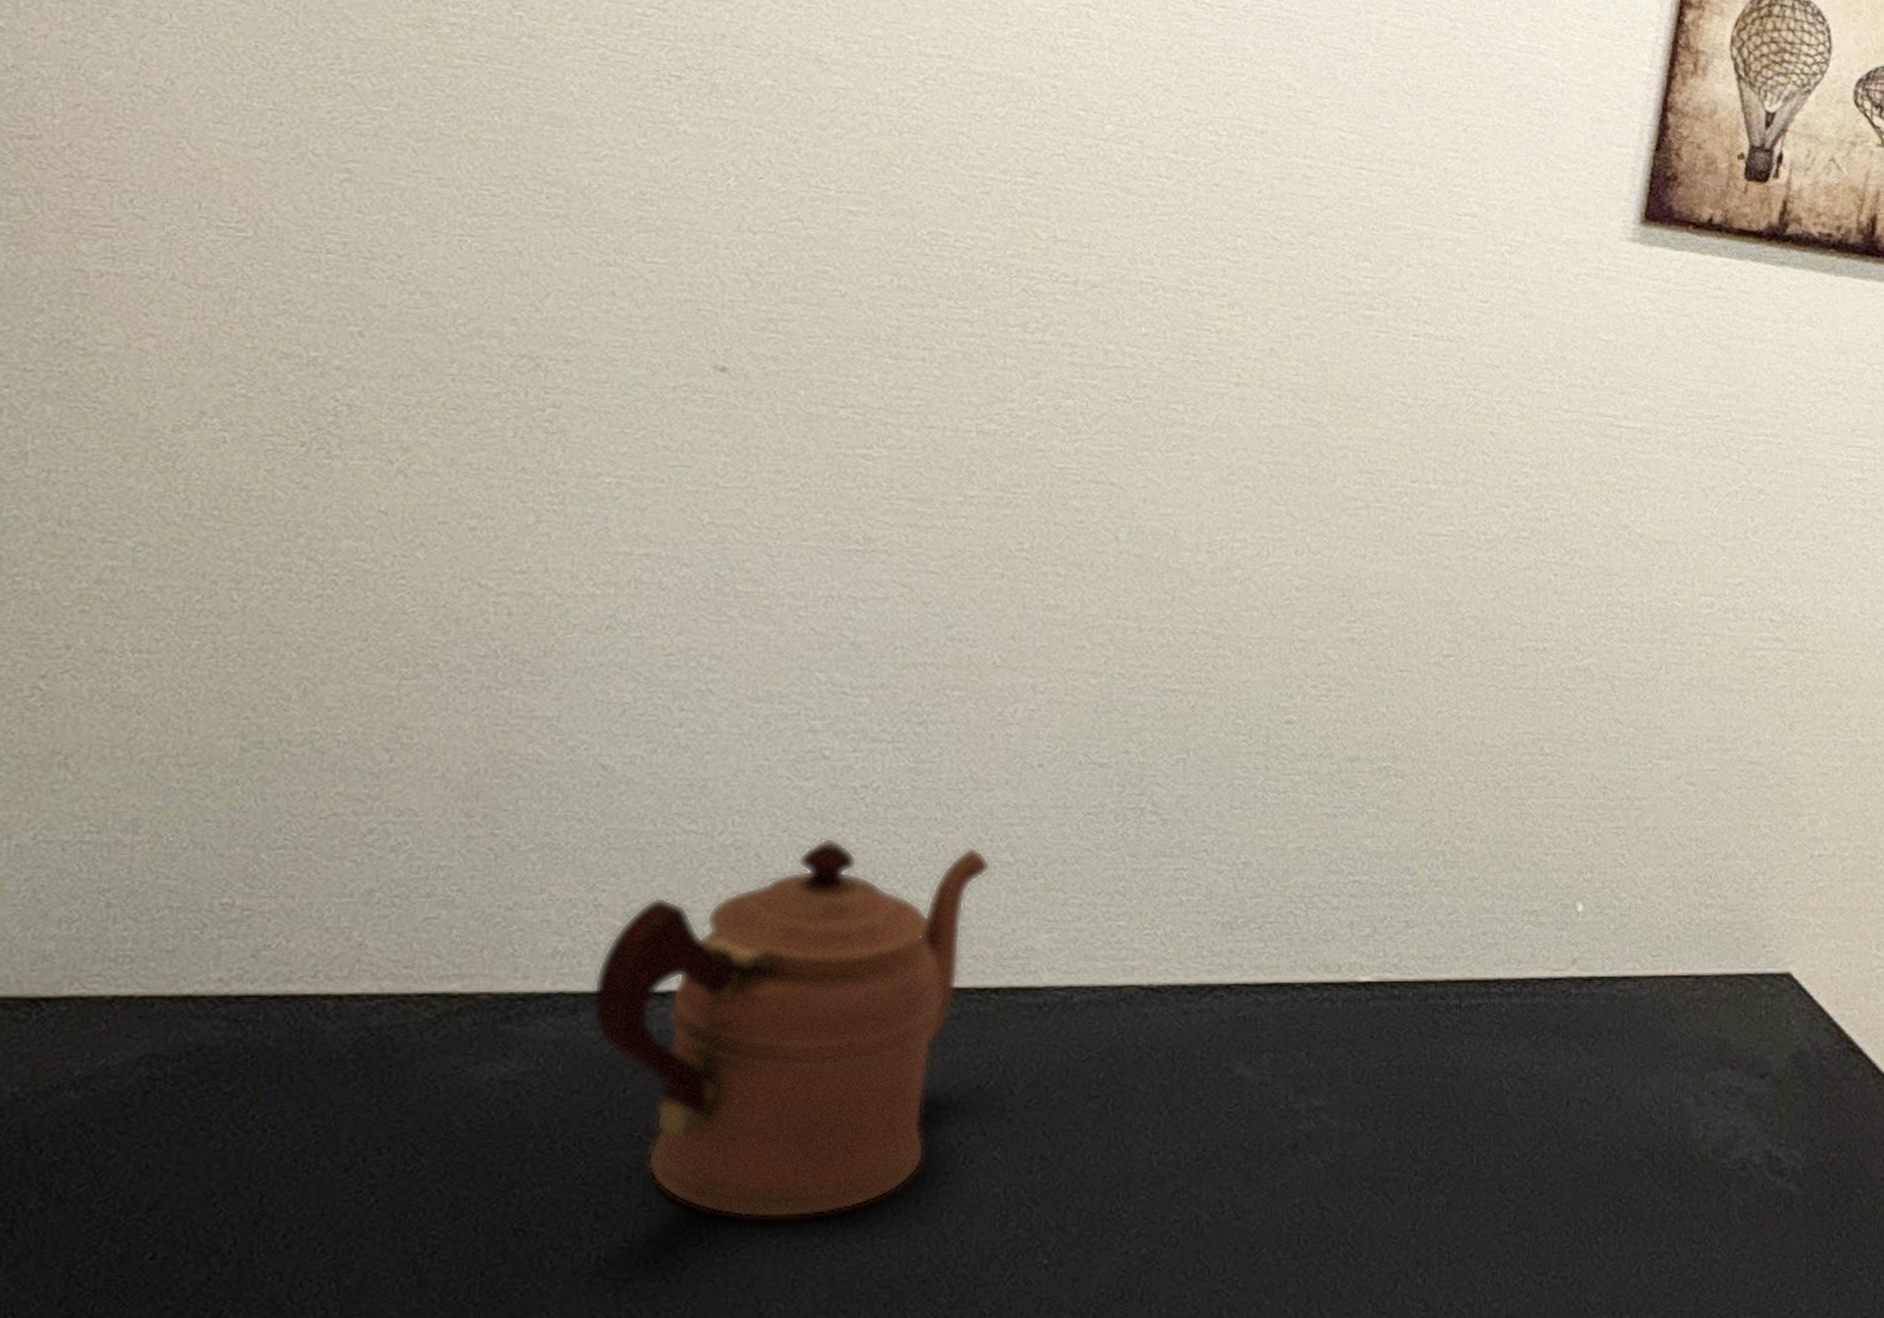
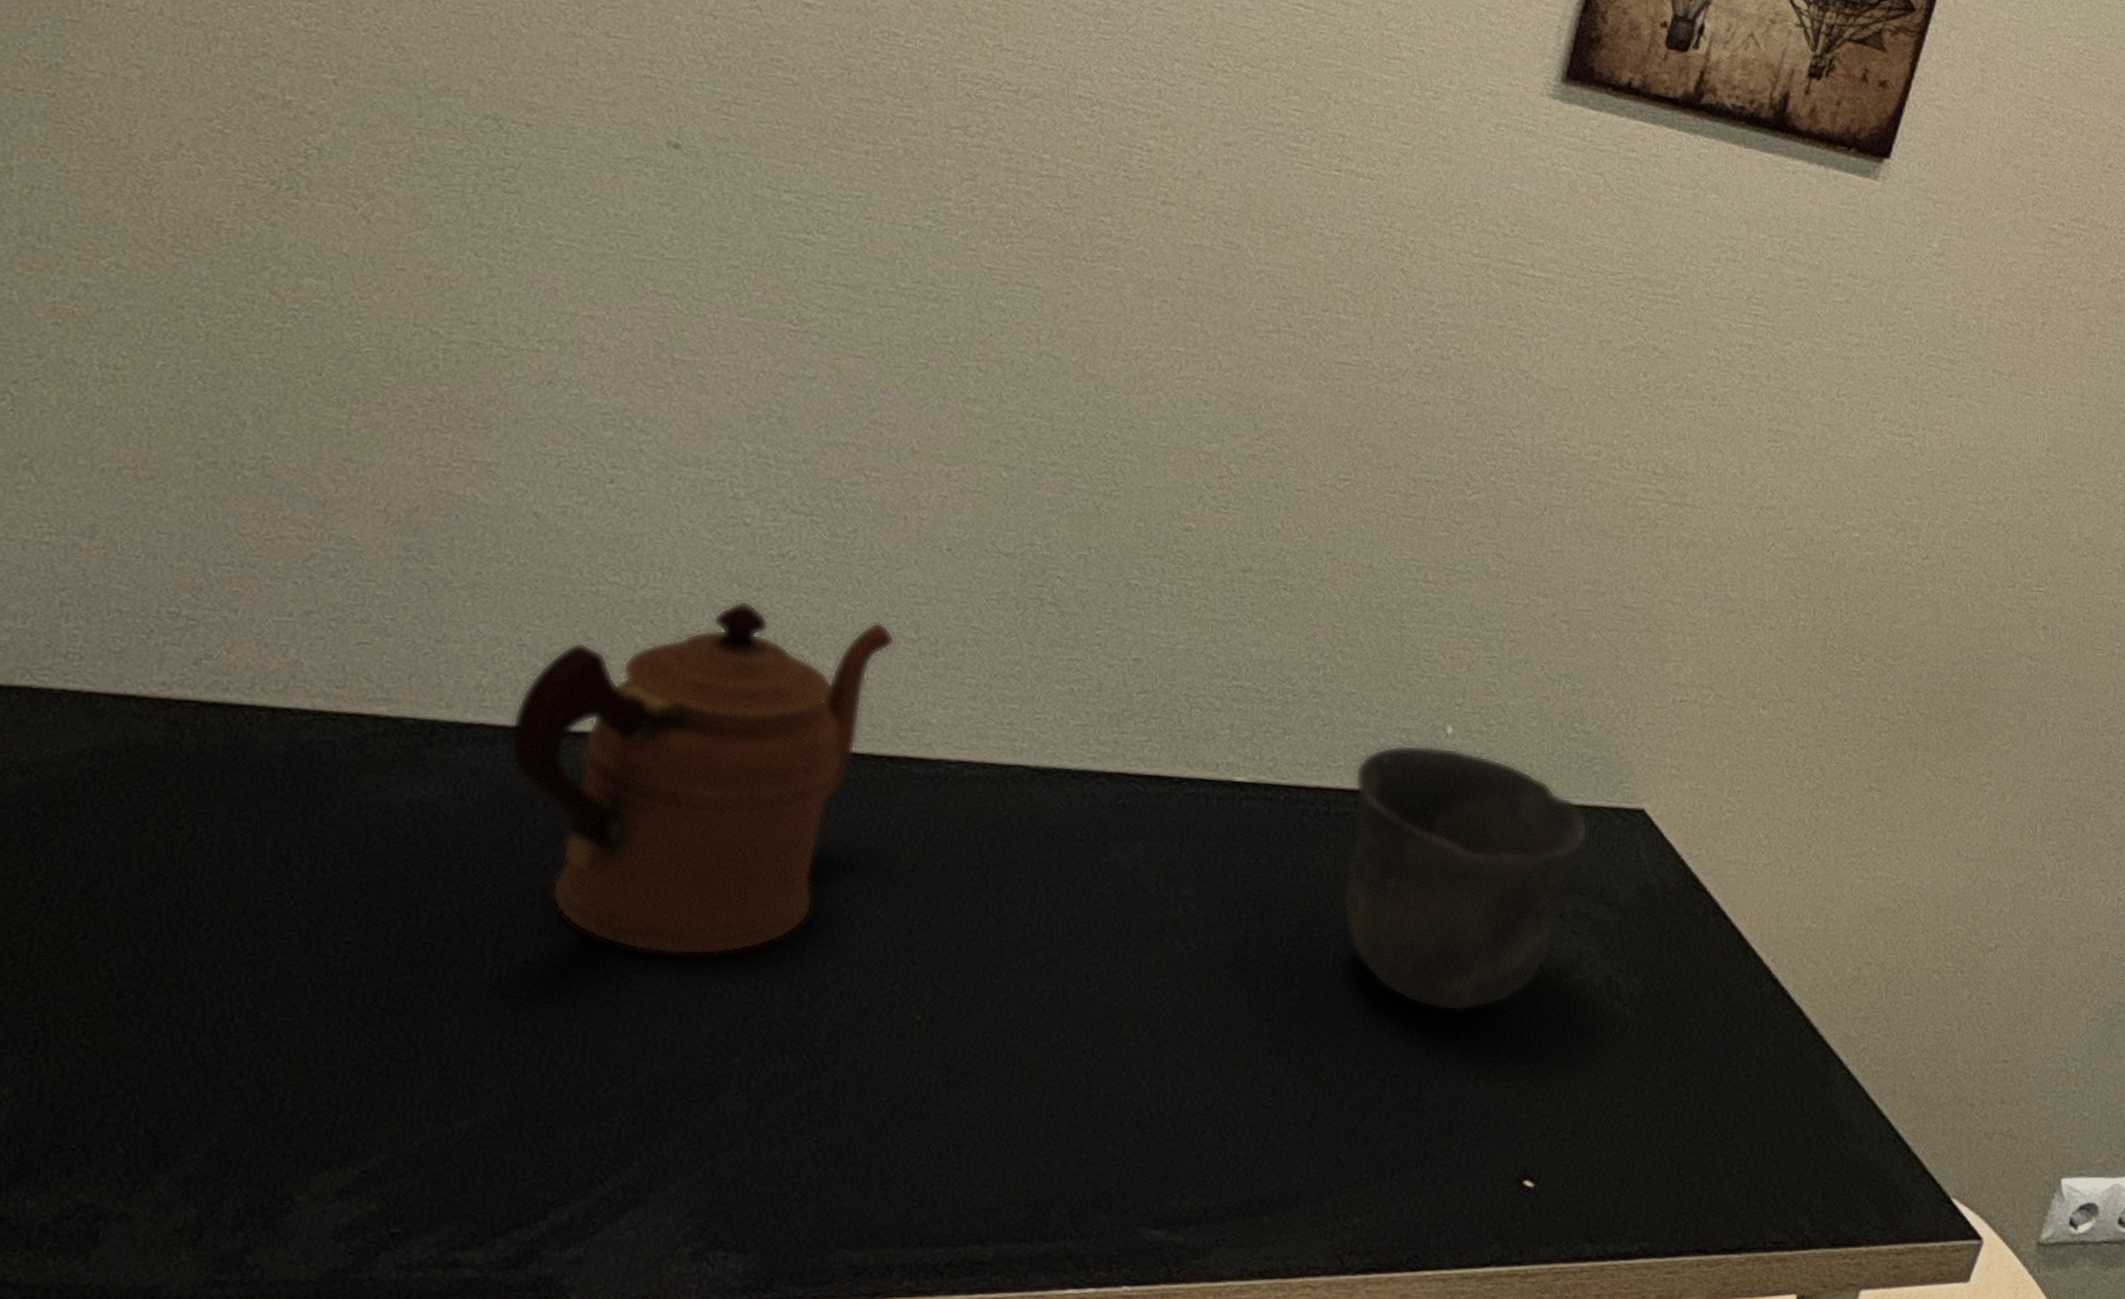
cup: none [1482,927,1734,1204] -> present [1342,744,1589,1012]

